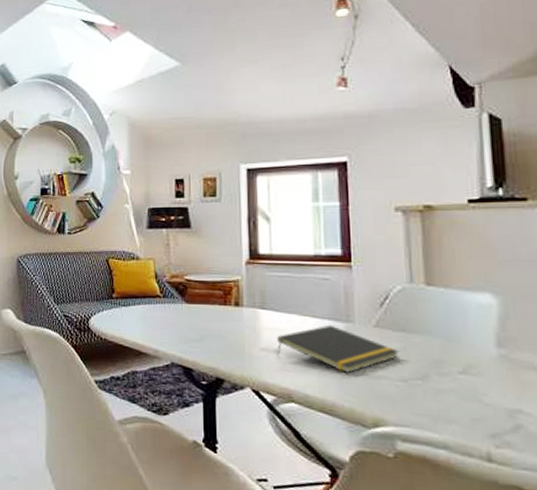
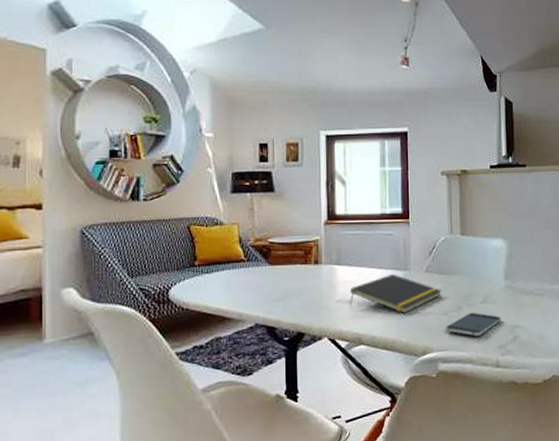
smartphone: none [404,383,493,416] -> present [444,312,501,337]

